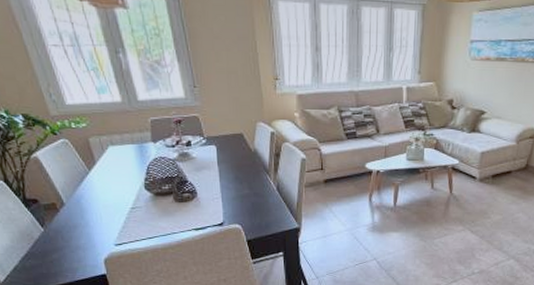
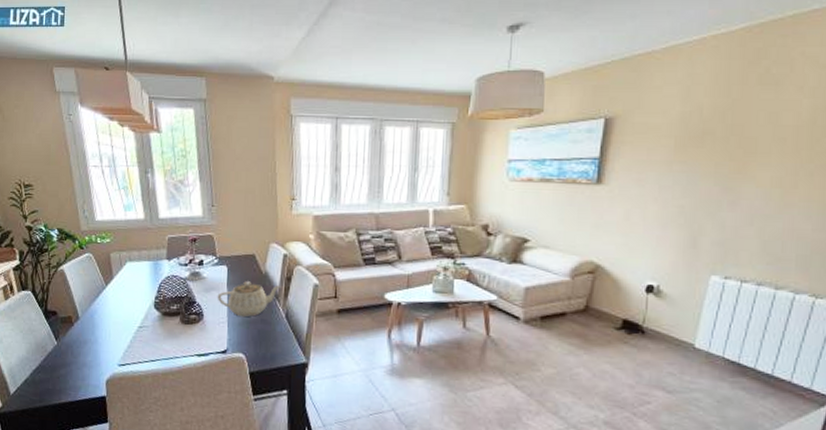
teapot: none [208,159,271,192] -> present [217,281,282,317]

